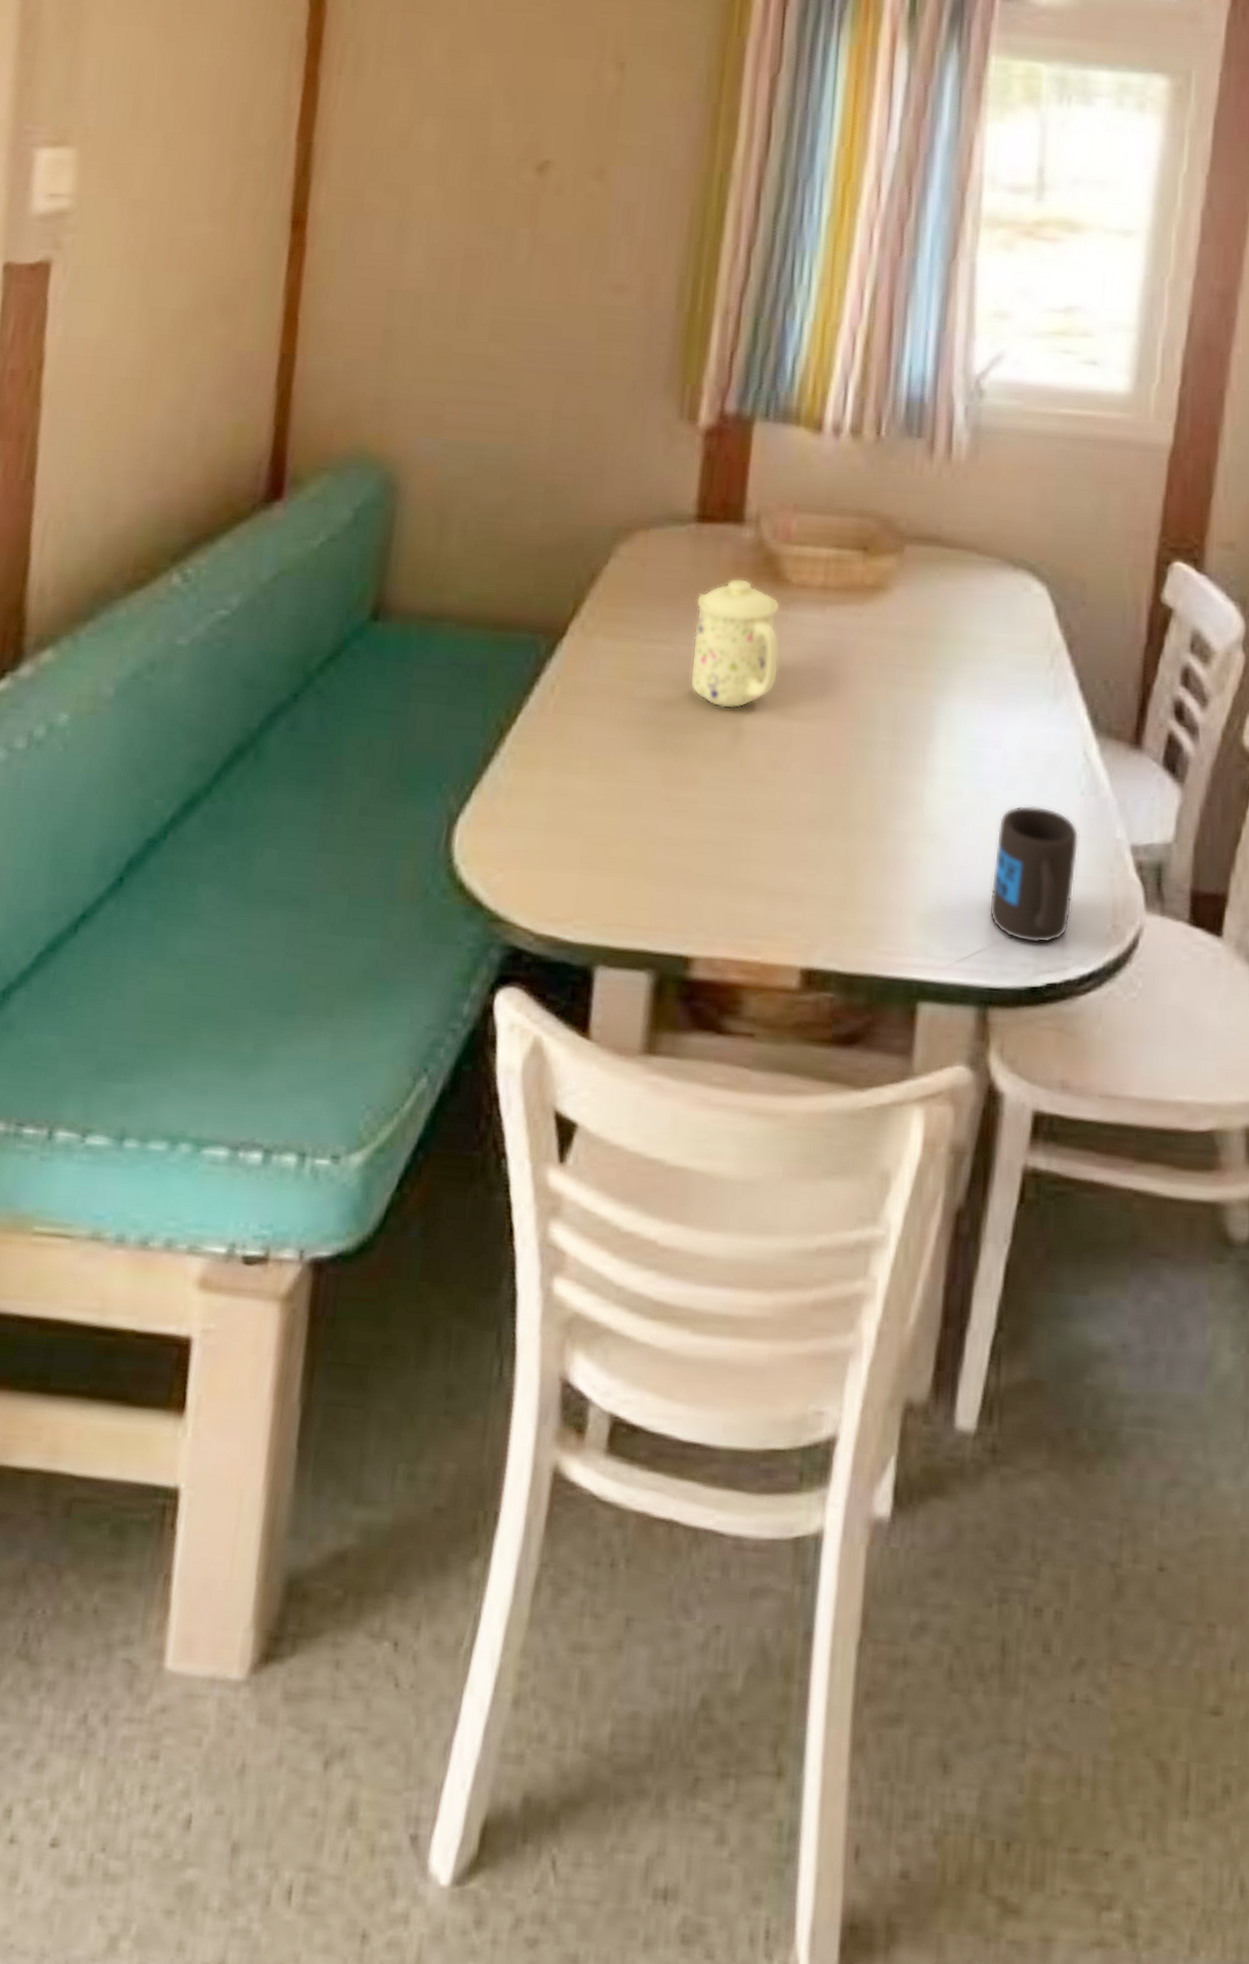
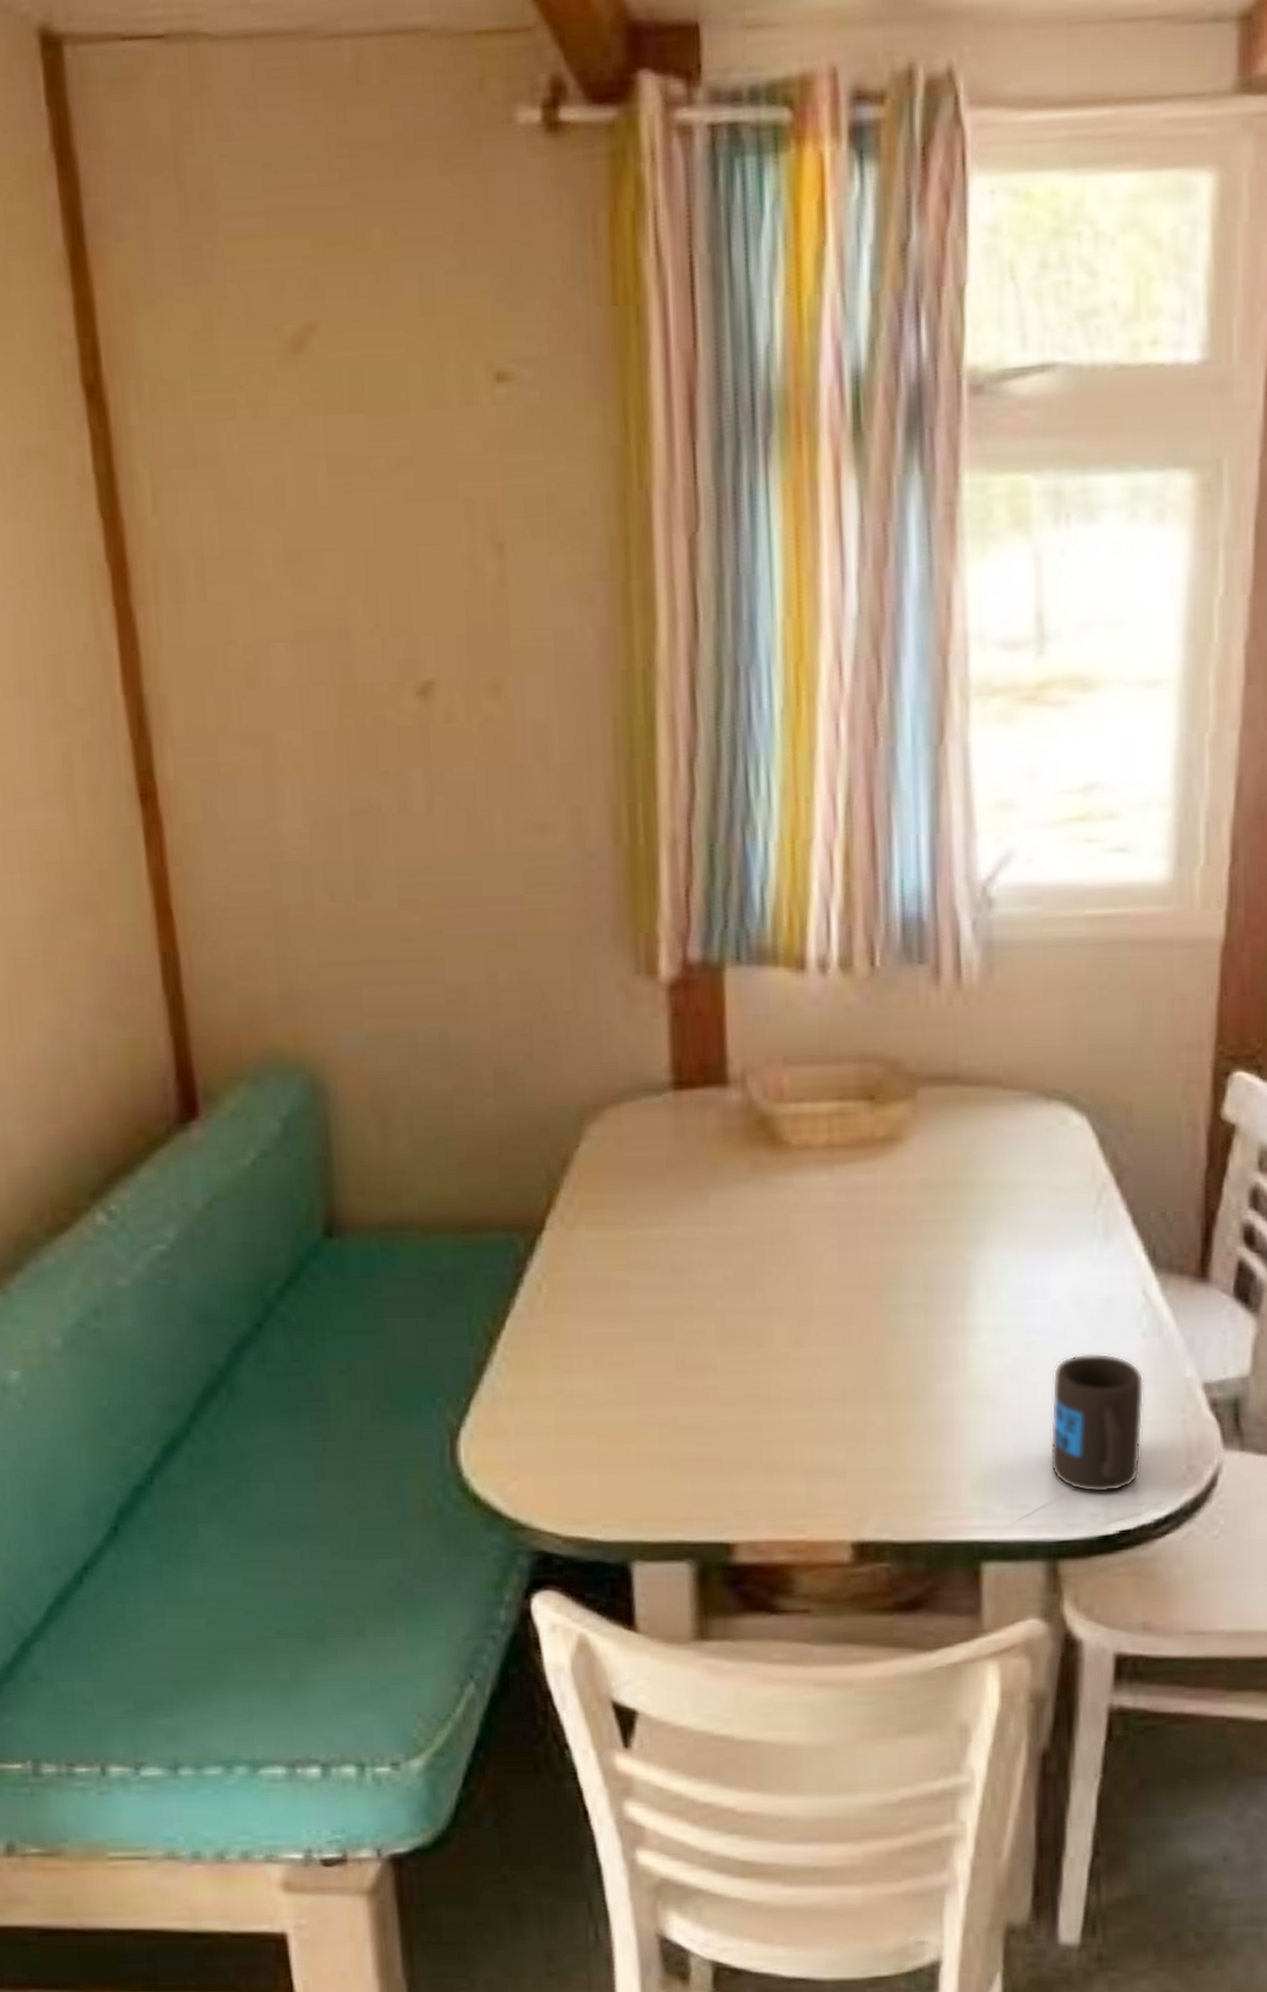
mug: present [689,578,780,709] -> none [686,1146,789,1288]

